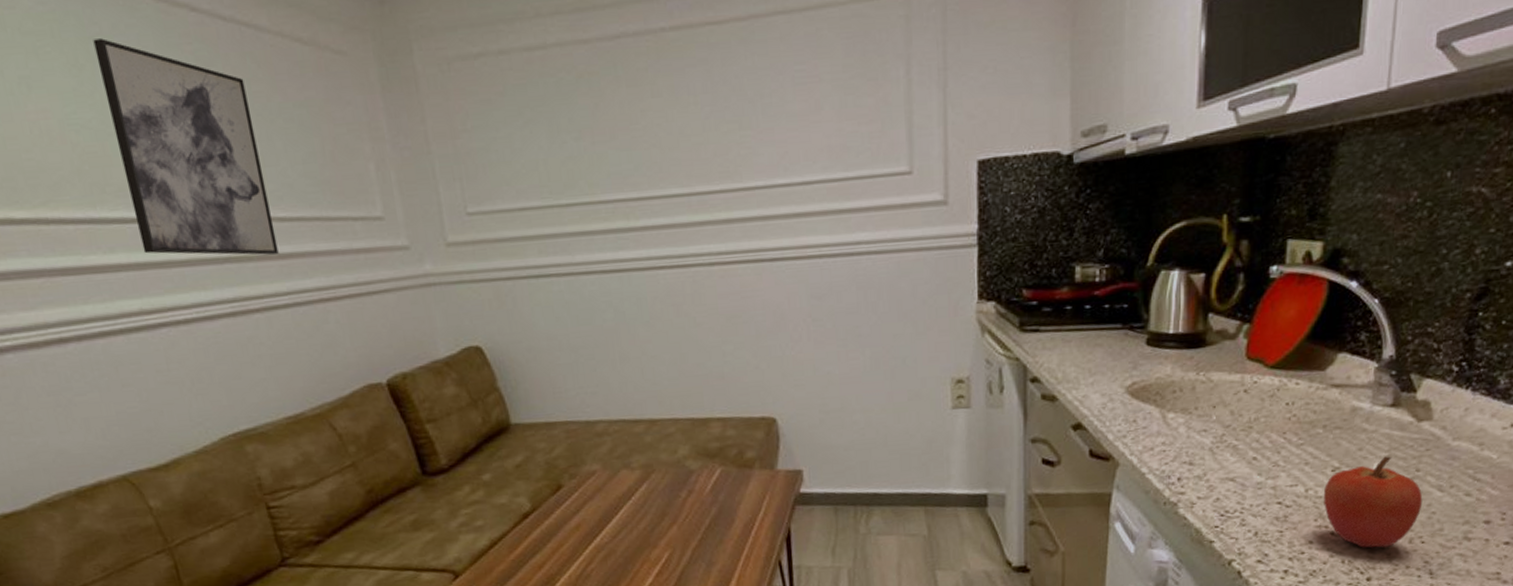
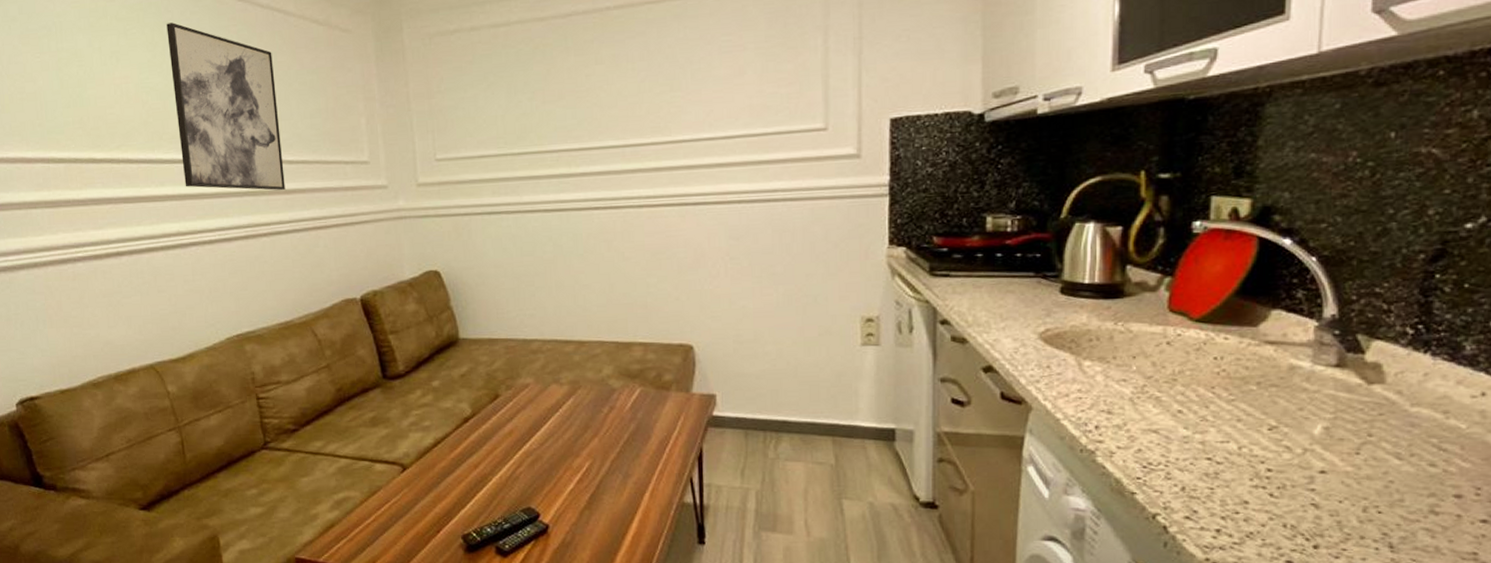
apple: present [1323,456,1423,548] -> none [1259,418,1378,514]

